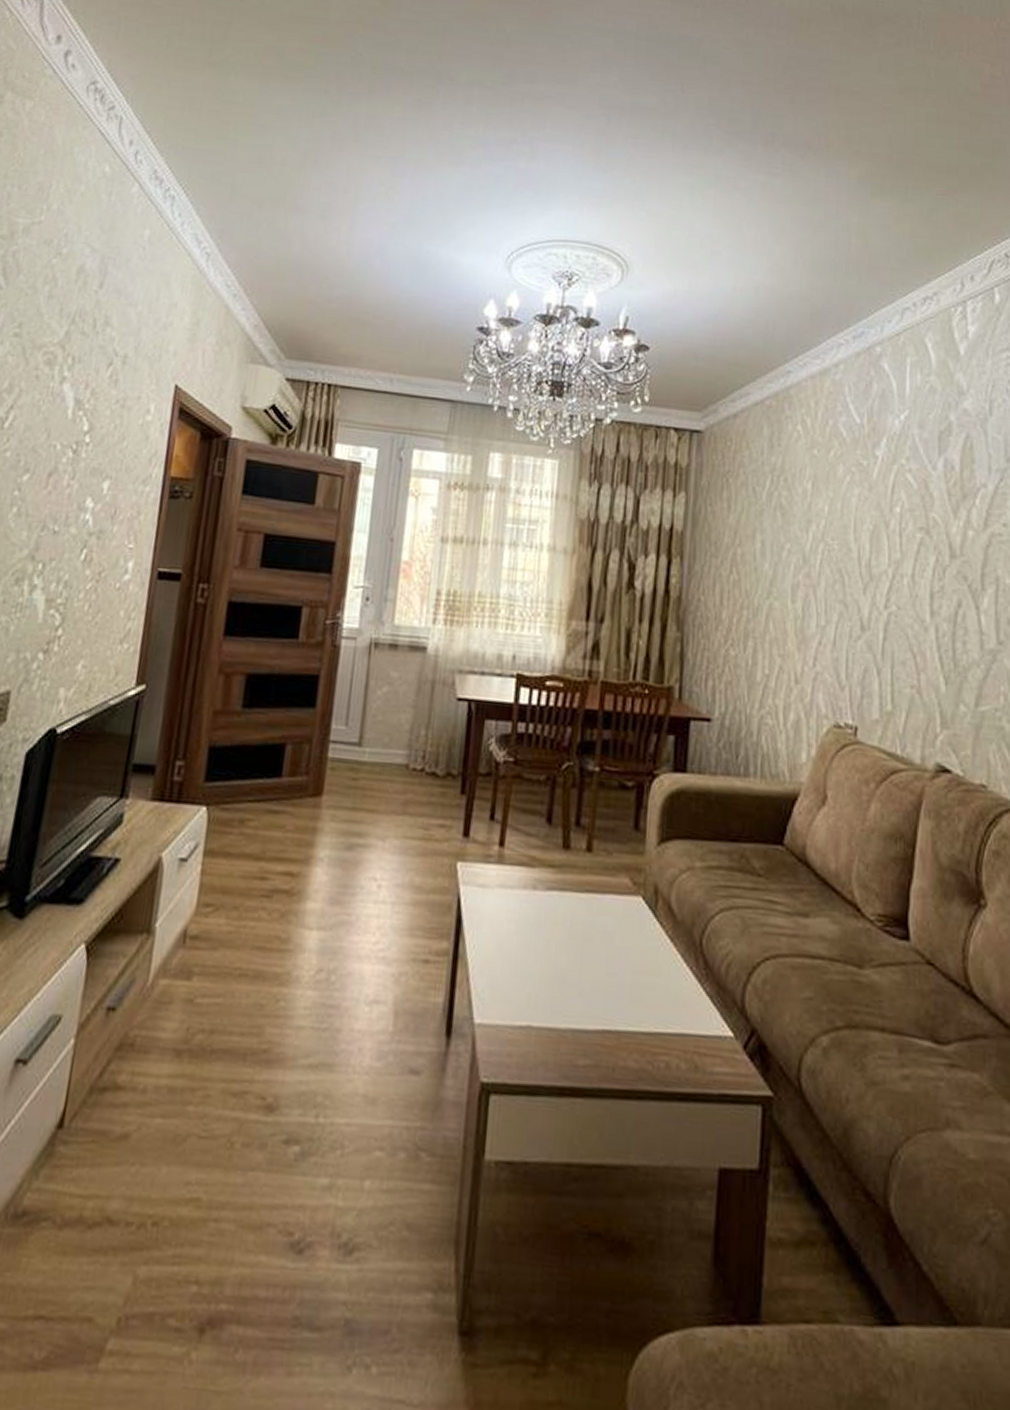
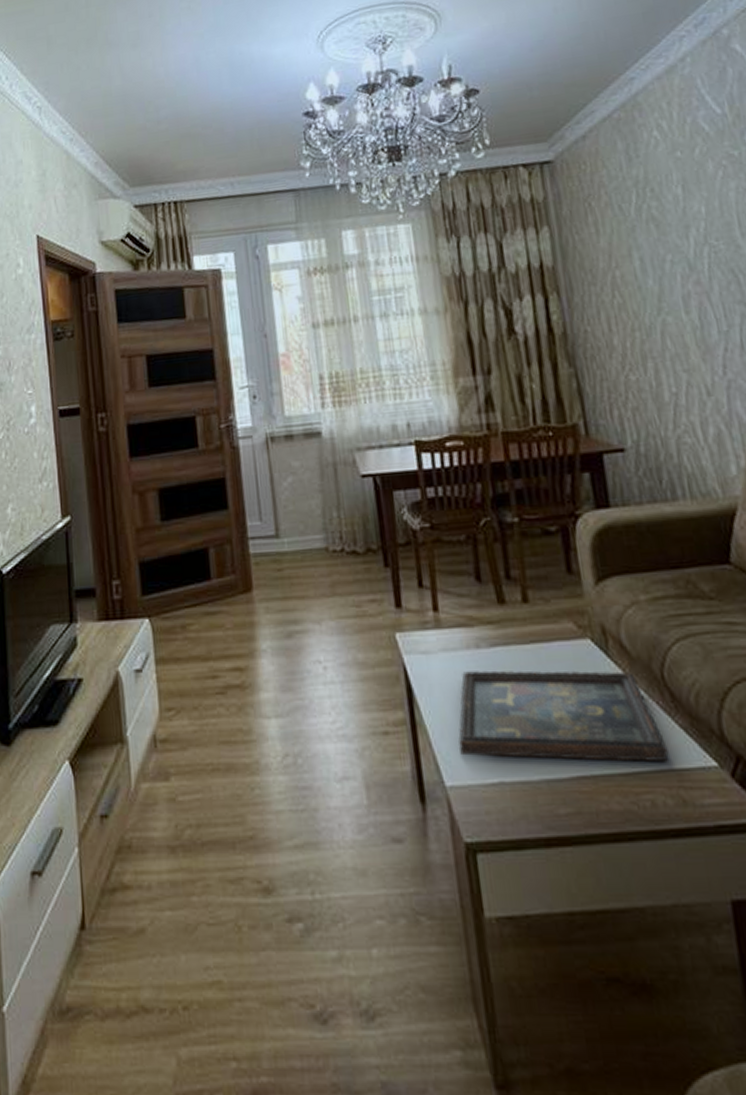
decorative tray: none [495,911,692,1026] -> present [458,670,670,762]

